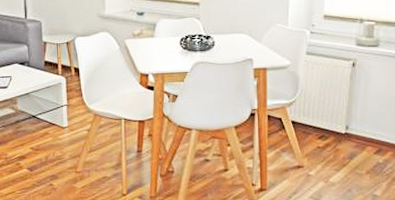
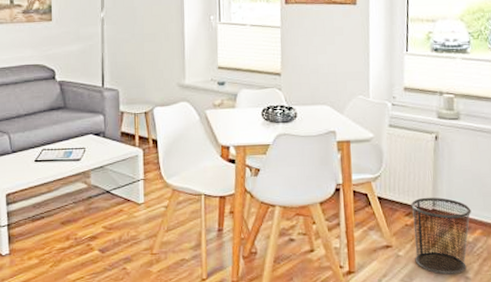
waste bin: none [324,121,384,193] -> present [411,197,471,275]

